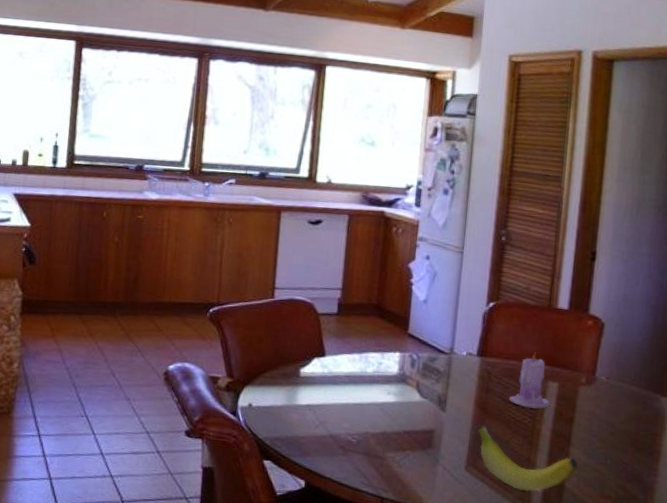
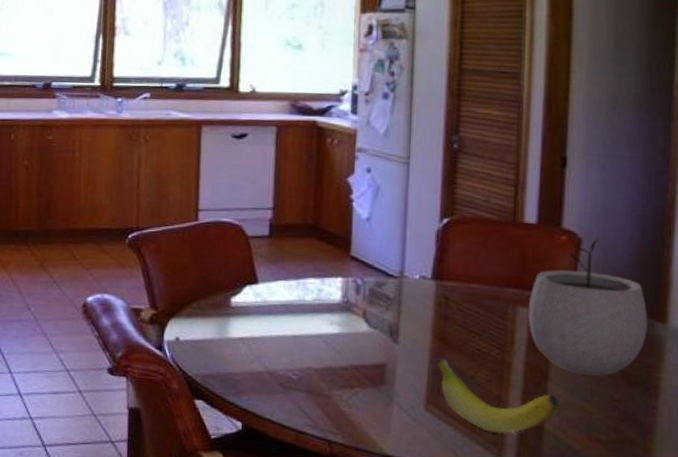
candle: present [509,353,550,409] -> none [472,274,521,339]
plant pot: none [556,324,655,442] -> present [528,239,648,376]

